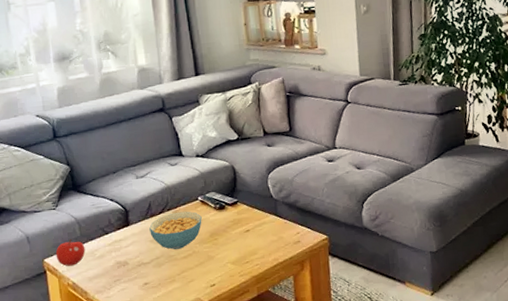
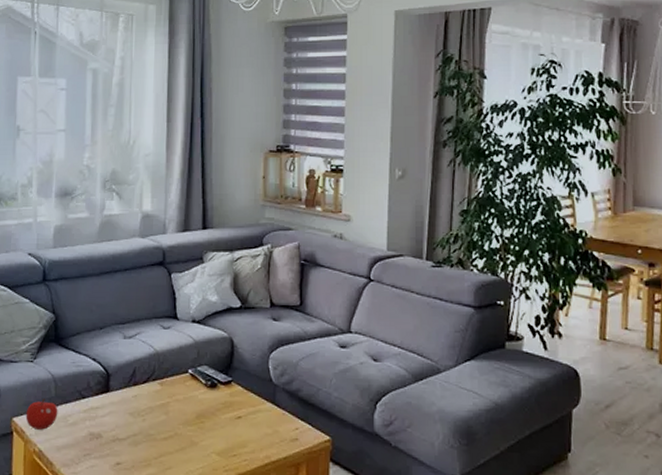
cereal bowl: present [149,211,202,250] -> none [130,383,190,428]

